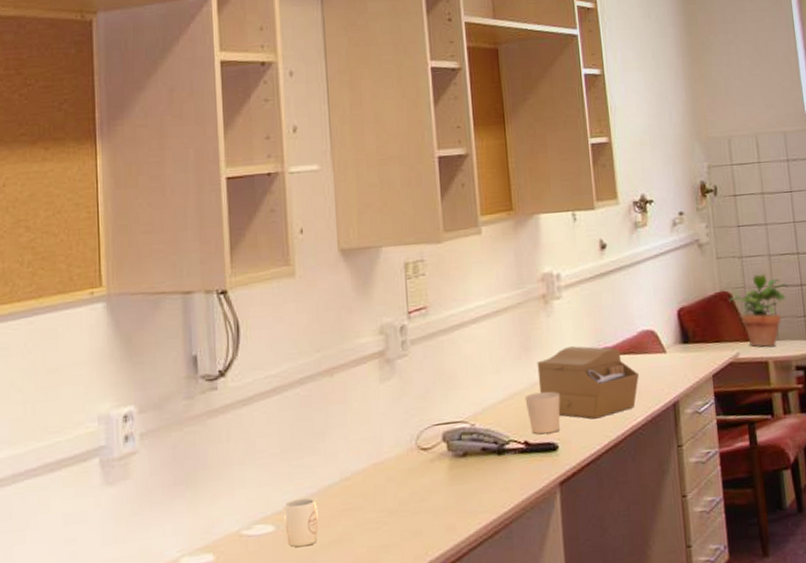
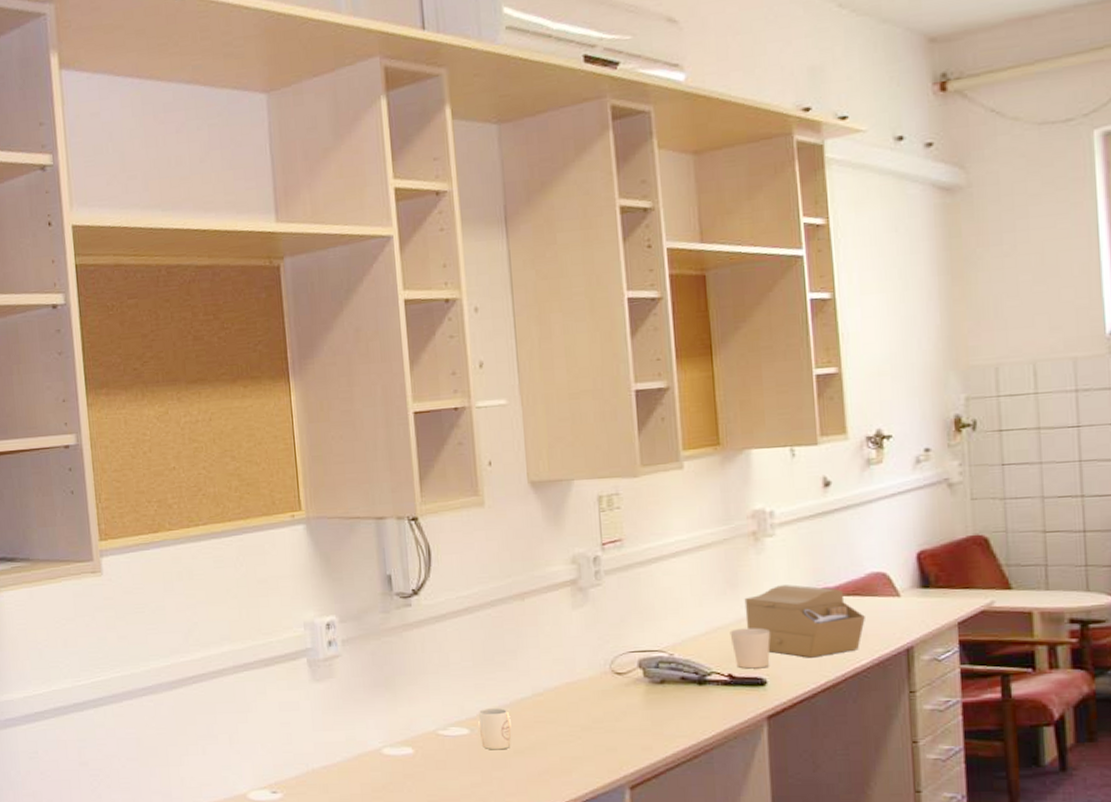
potted plant: present [729,273,789,347] -> none [985,517,1067,597]

